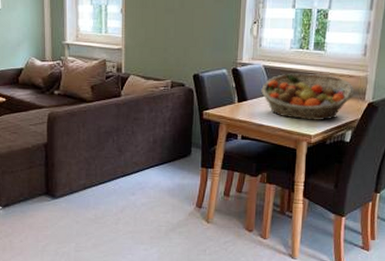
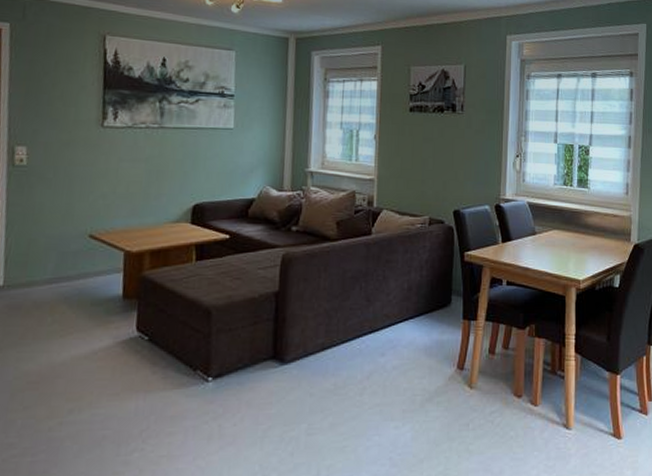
fruit basket: present [261,73,355,120] -> none [526,211,620,263]

